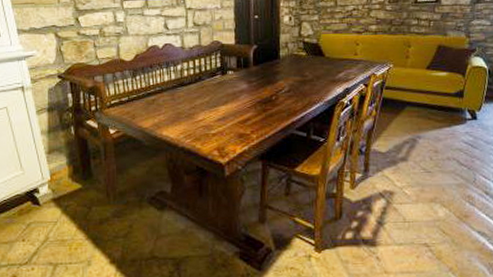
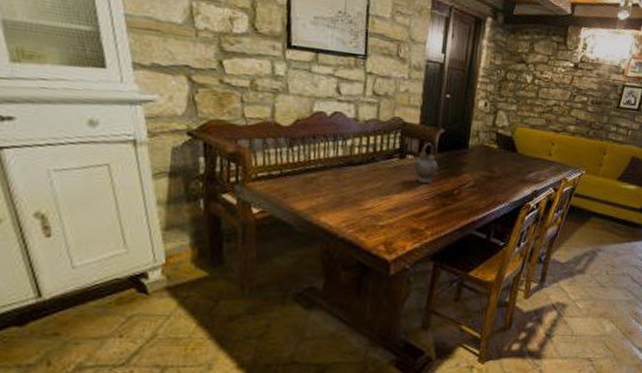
teapot: none [233,58,255,93] -> present [413,142,438,183]

